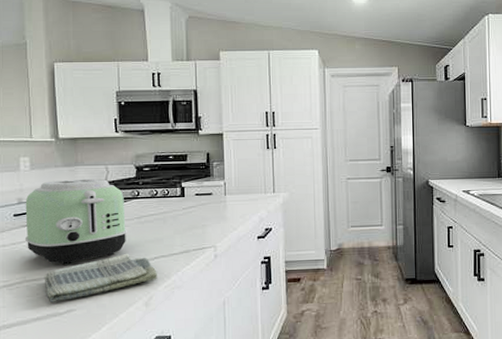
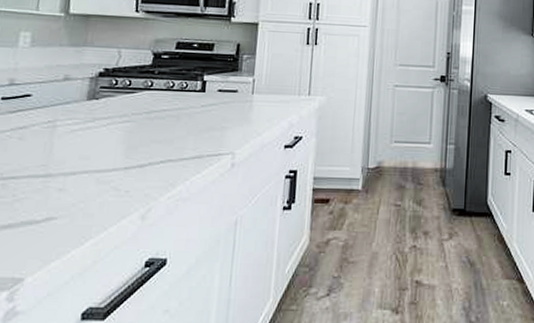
toaster: present [24,178,127,265] -> none [9,61,135,162]
dish towel: present [44,253,158,302] -> none [23,153,162,207]

